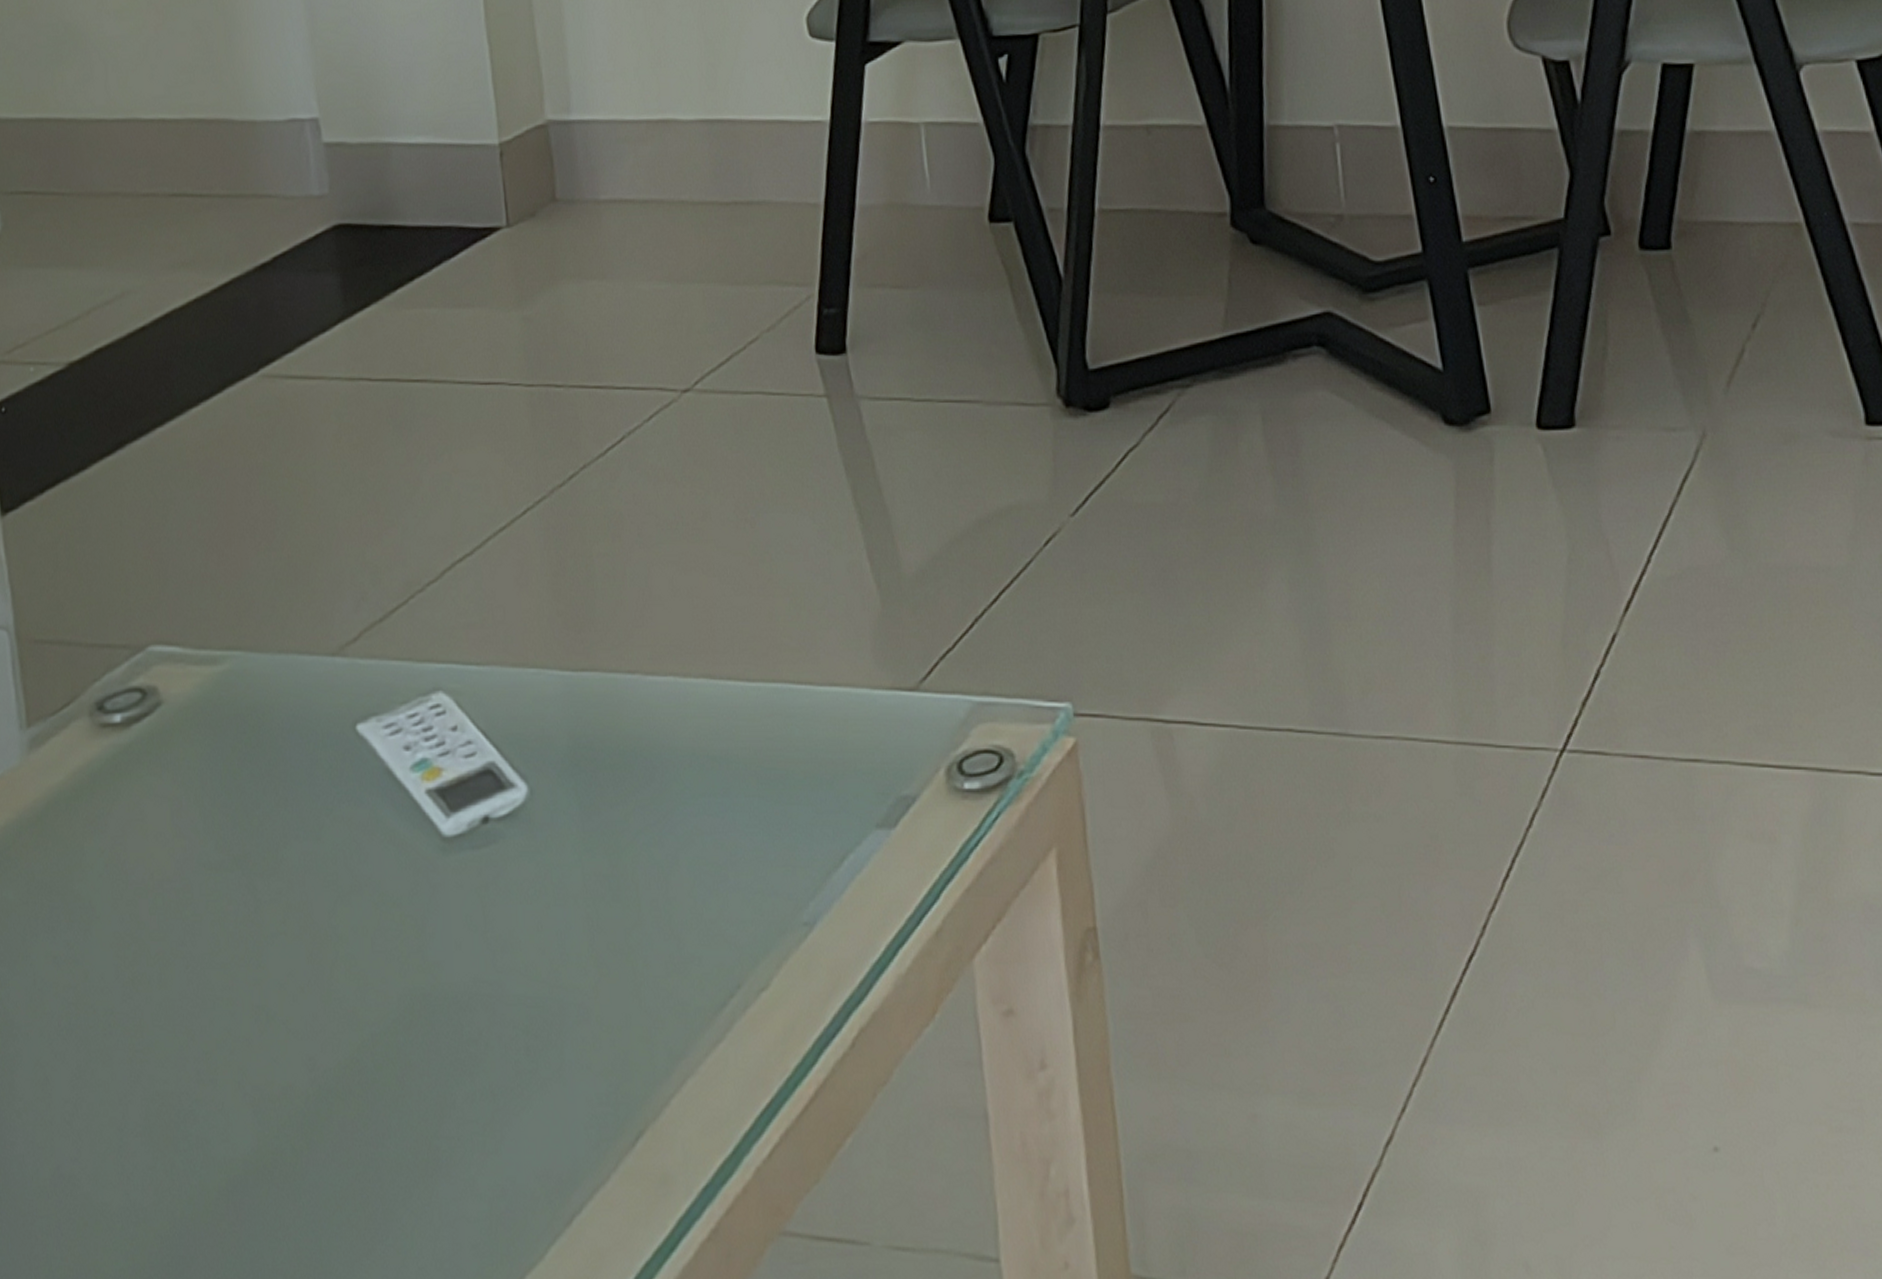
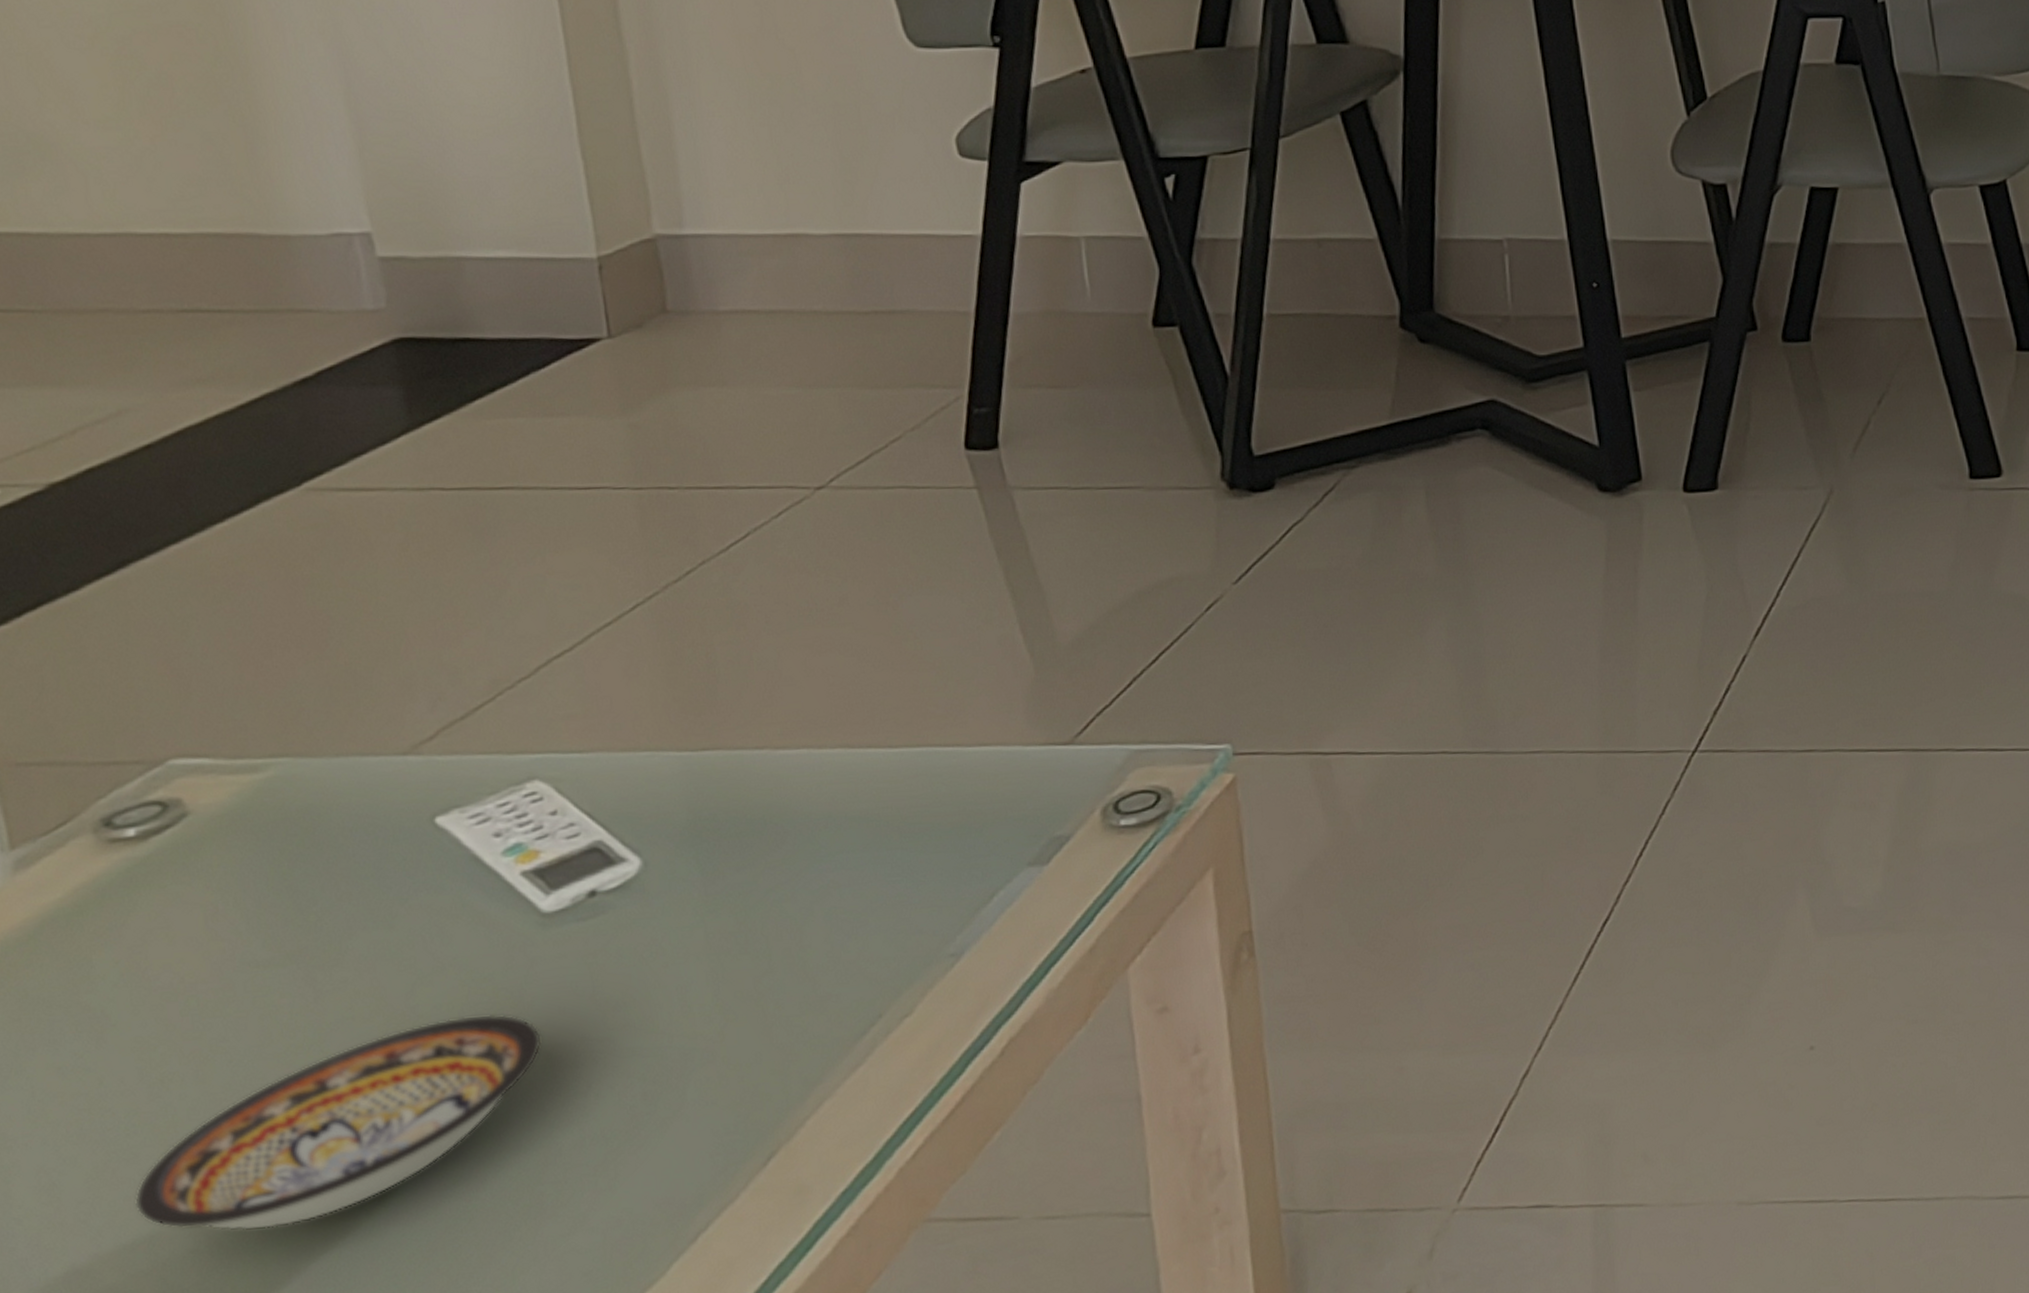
ceramic bowl: none [108,942,441,1154] -> present [135,1014,542,1231]

